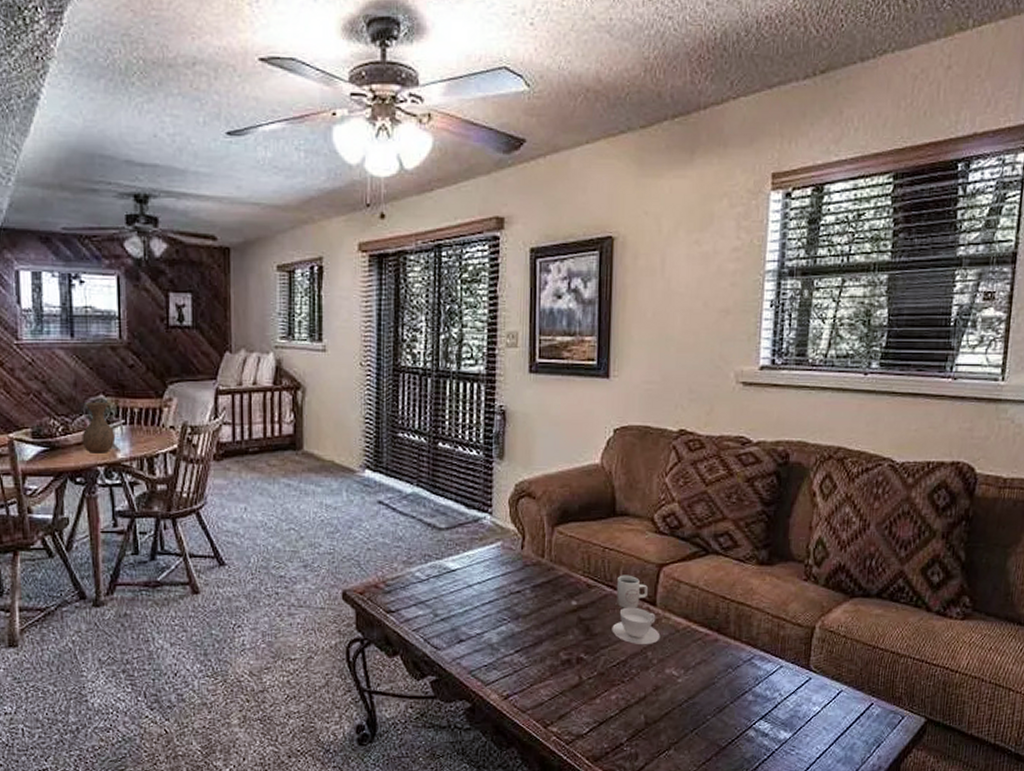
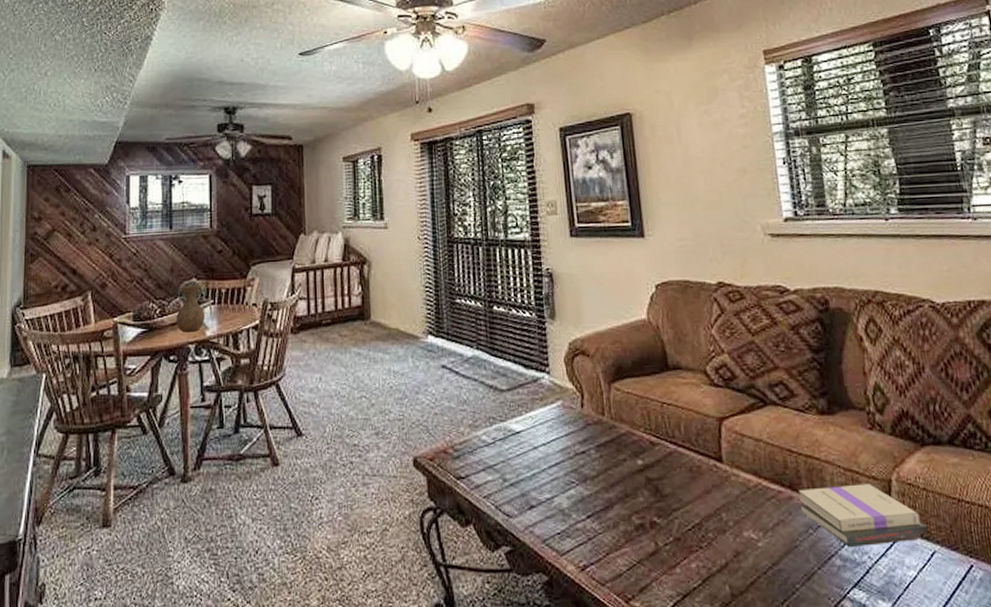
teacup: present [612,607,661,644] -> none [681,464,733,505]
mug: present [616,575,649,608] -> none [679,430,713,466]
books: none [724,630,840,685] -> present [798,483,929,547]

